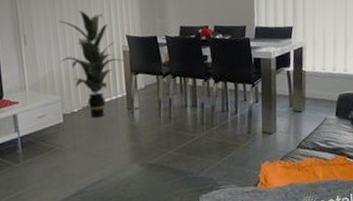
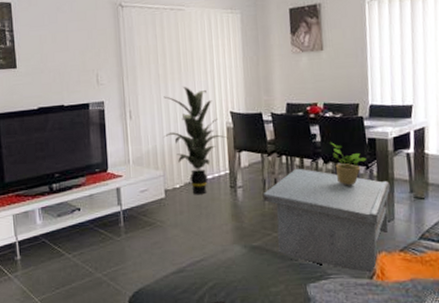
coffee table: none [158,88,273,181] -> present [263,168,390,273]
potted plant: none [220,63,253,102] -> present [330,142,367,185]

